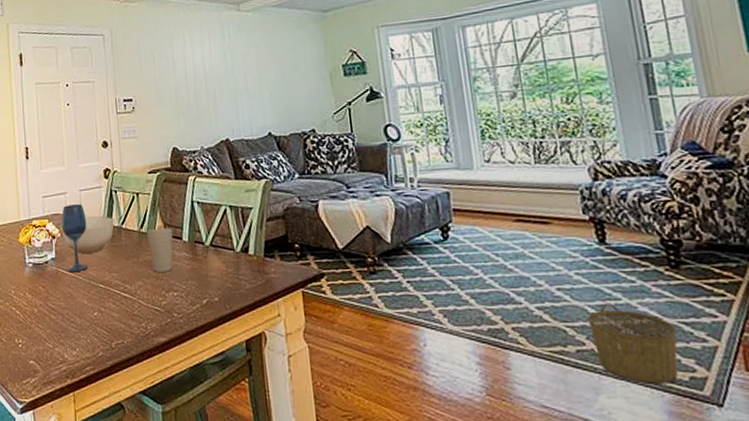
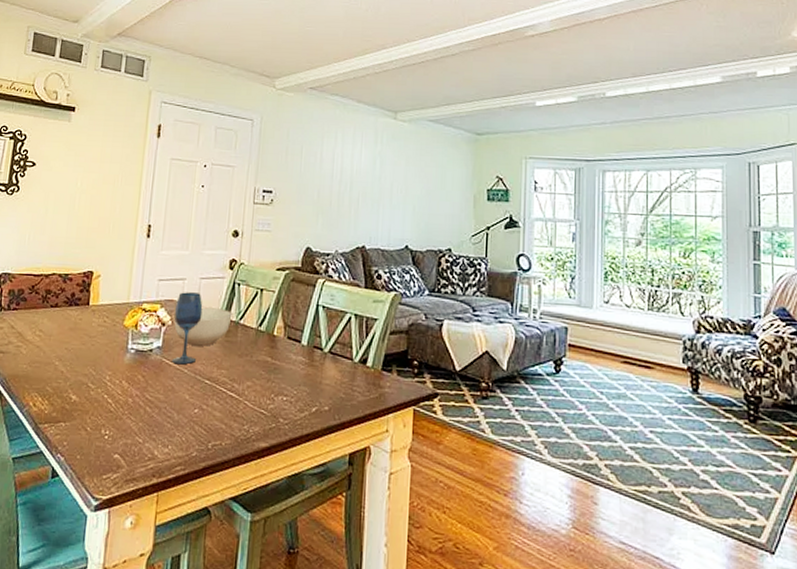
cup: present [147,227,173,272] -> none [264,328,293,375]
basket: present [587,302,678,384] -> none [672,448,746,530]

